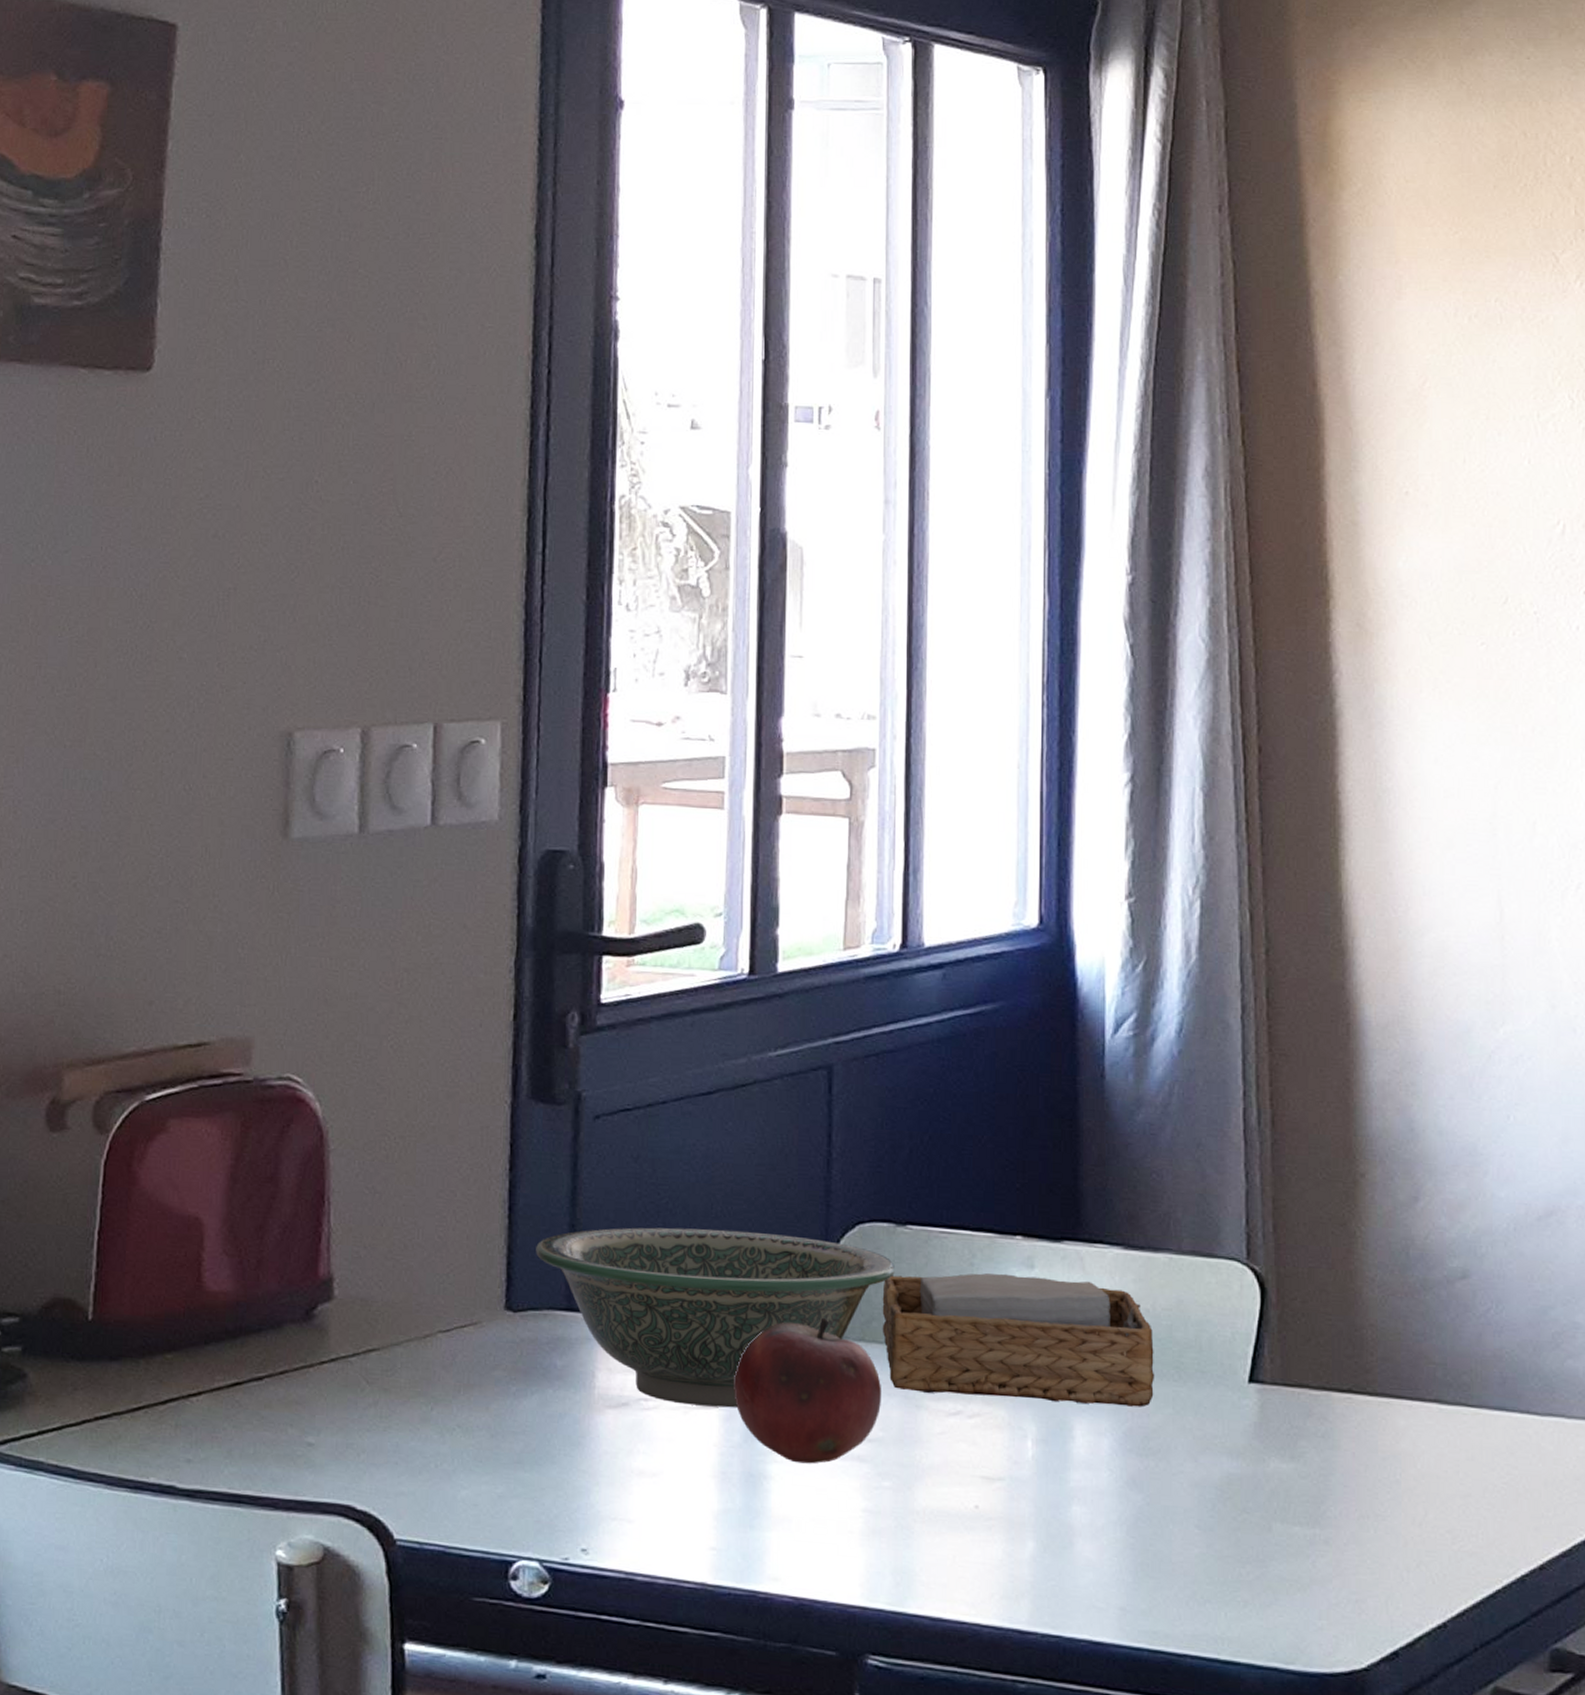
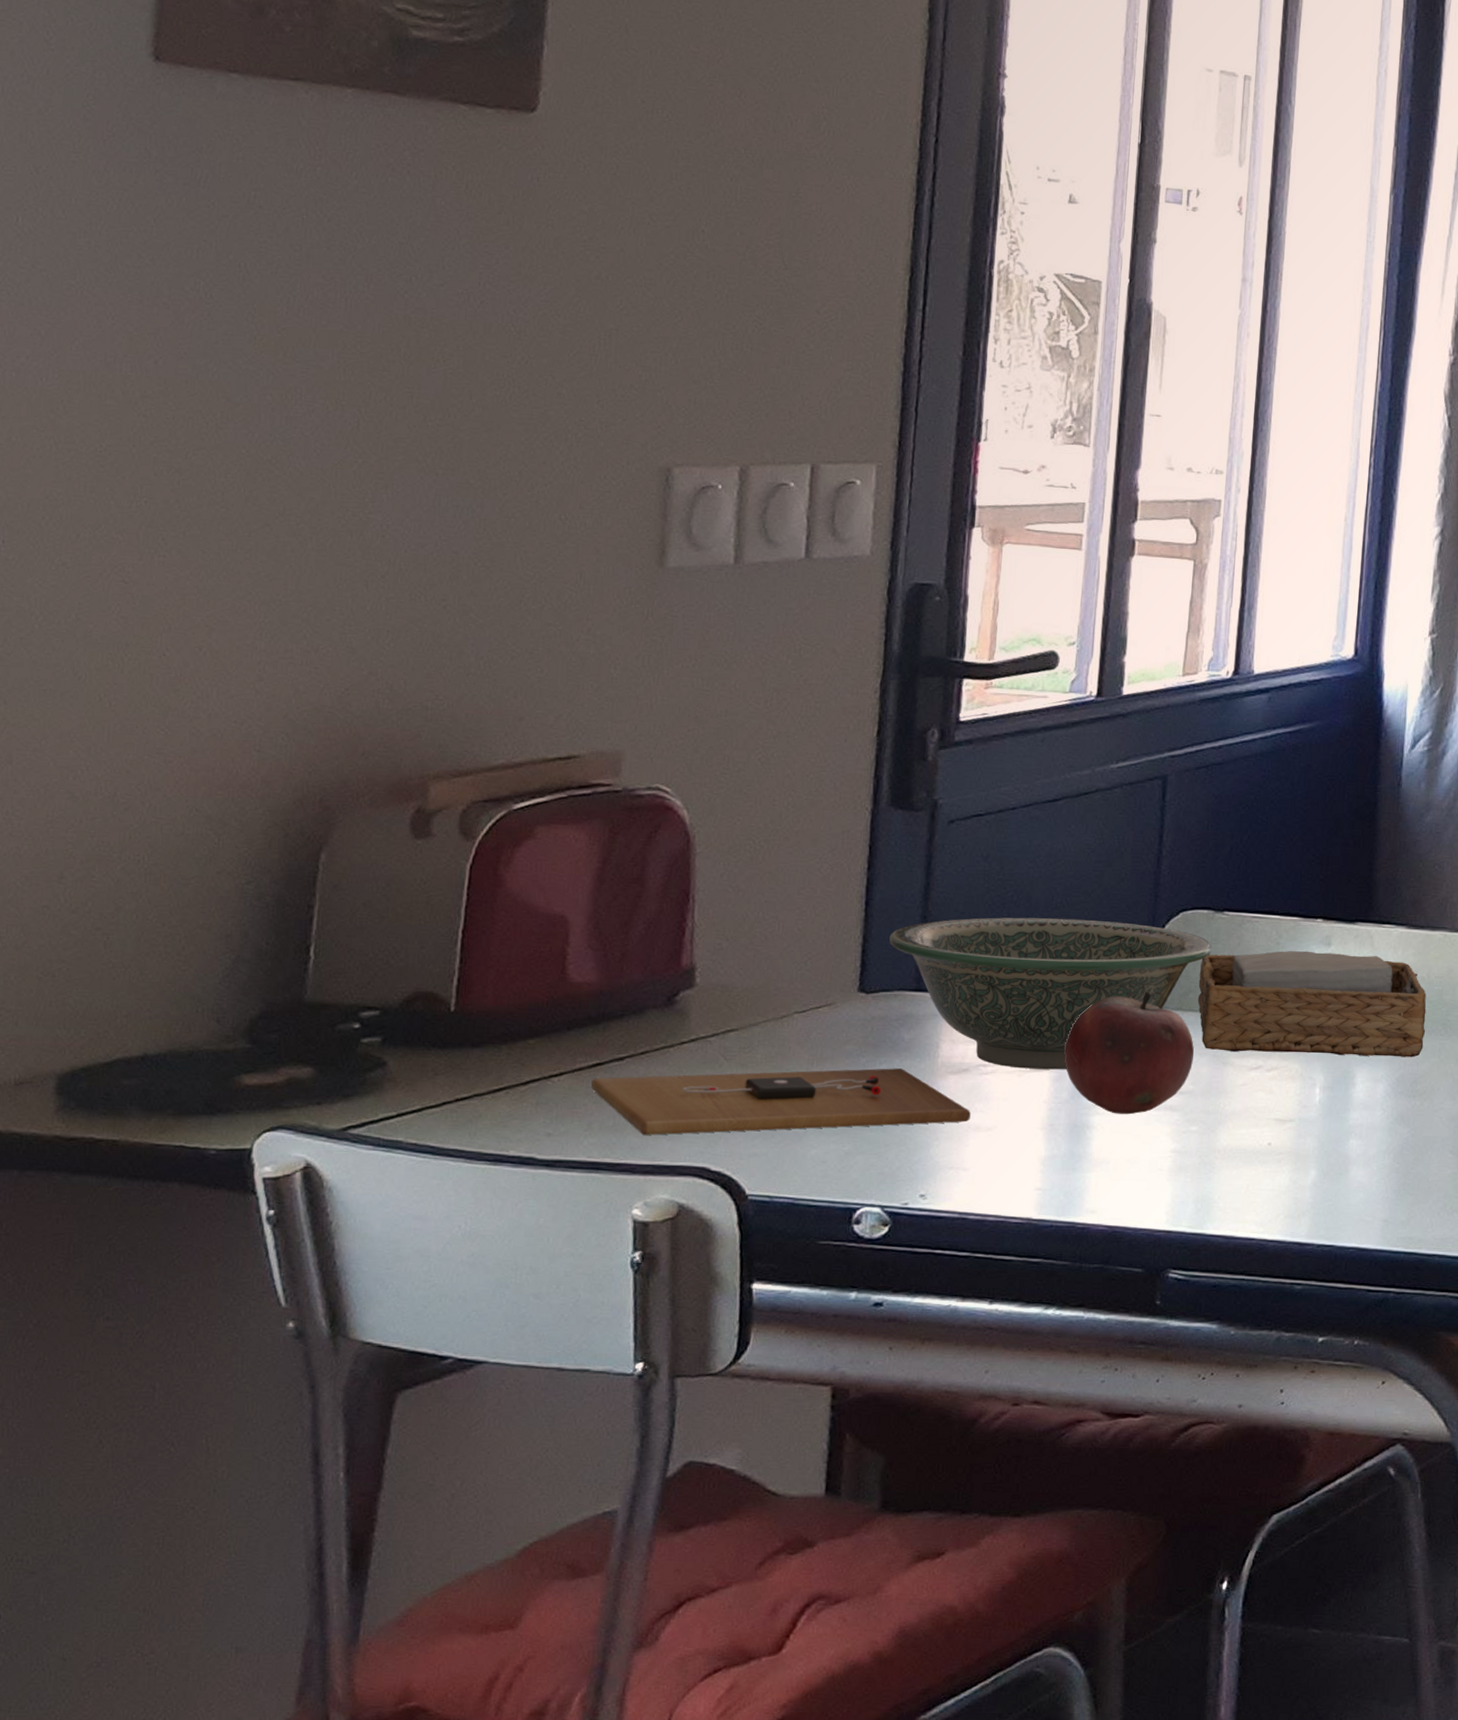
cutting board: none [230,1398,633,1467] -> present [591,1068,971,1135]

